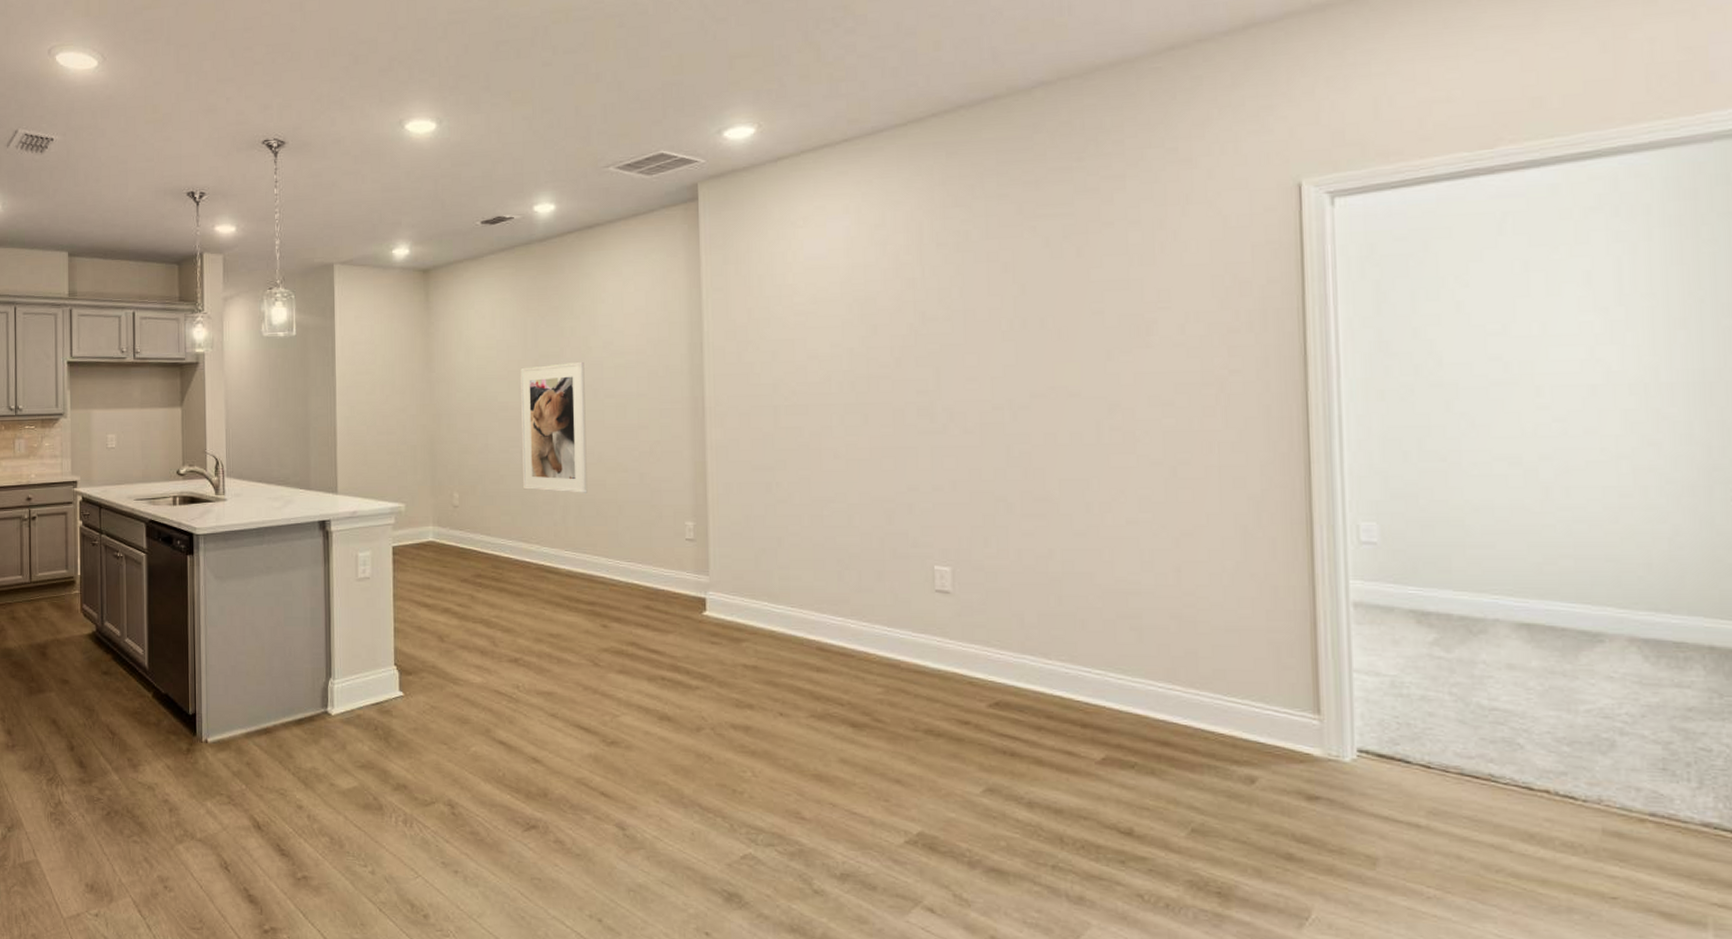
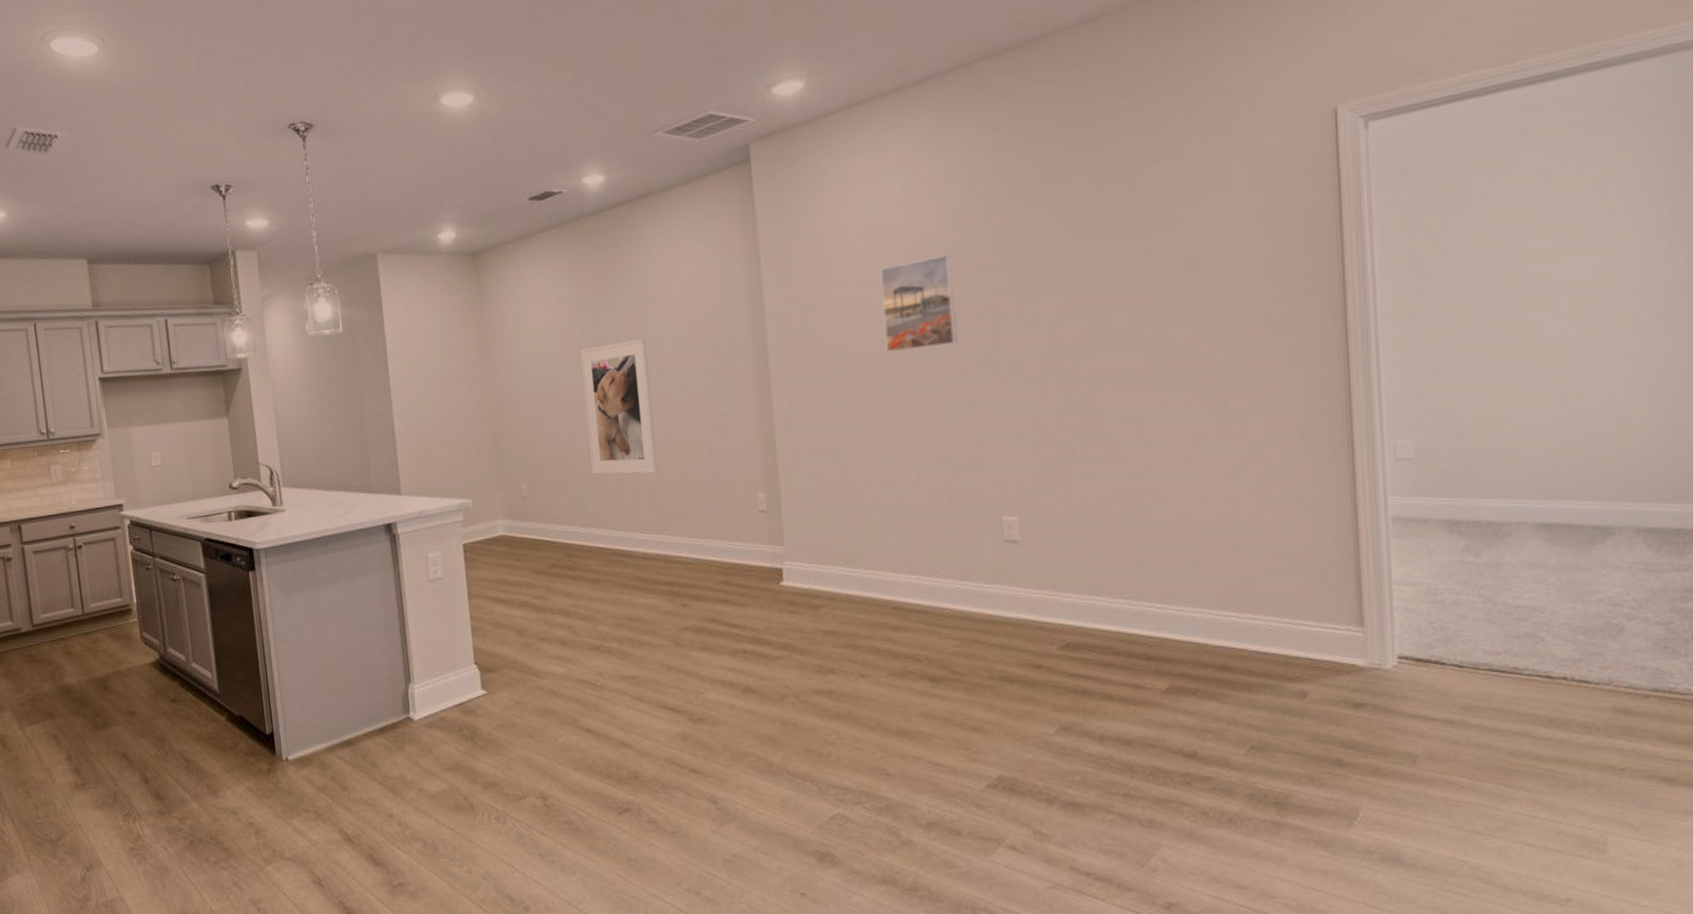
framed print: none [821,301,896,393] -> present [881,254,958,352]

